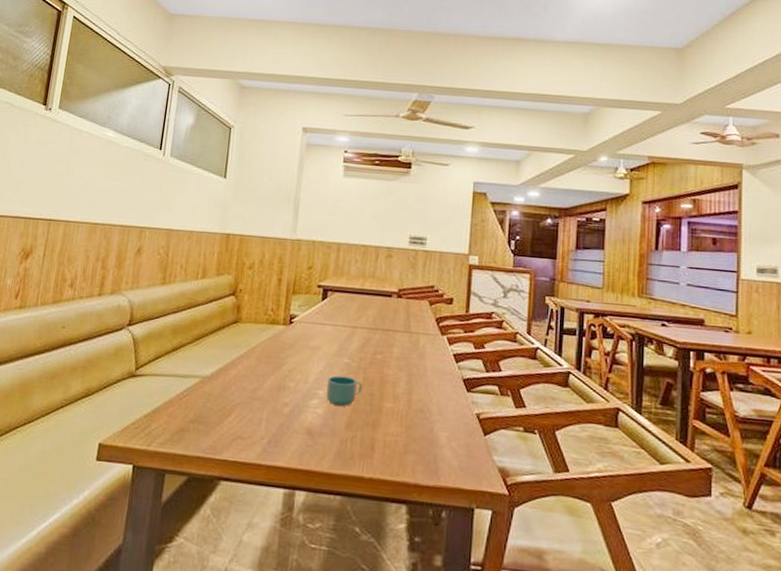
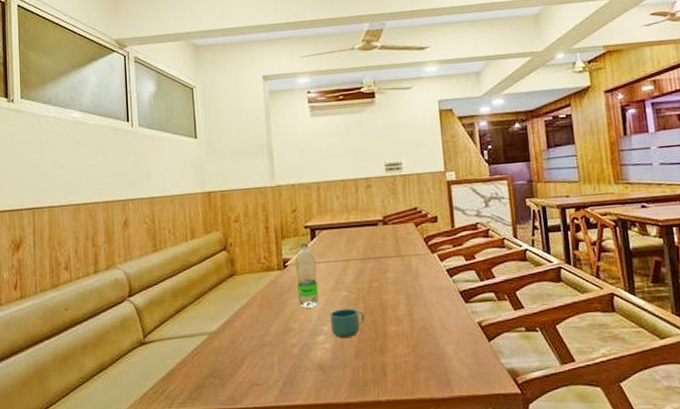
bottle: none [298,302,323,369] -> present [295,243,319,308]

